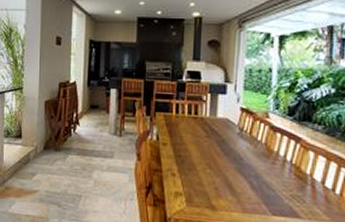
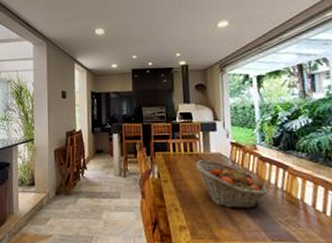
fruit basket: none [198,124,275,181] -> present [195,160,268,209]

